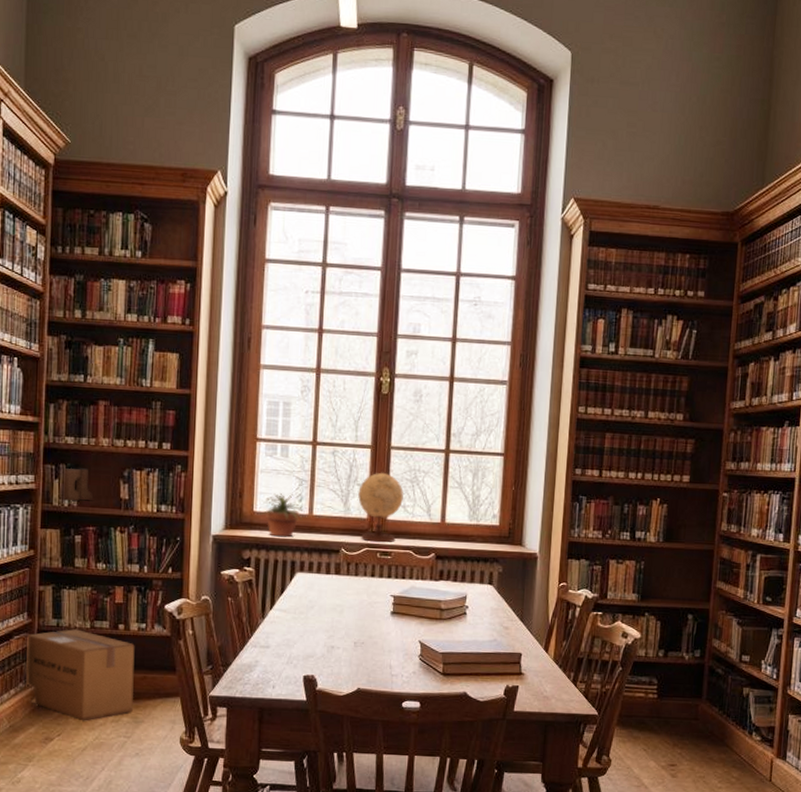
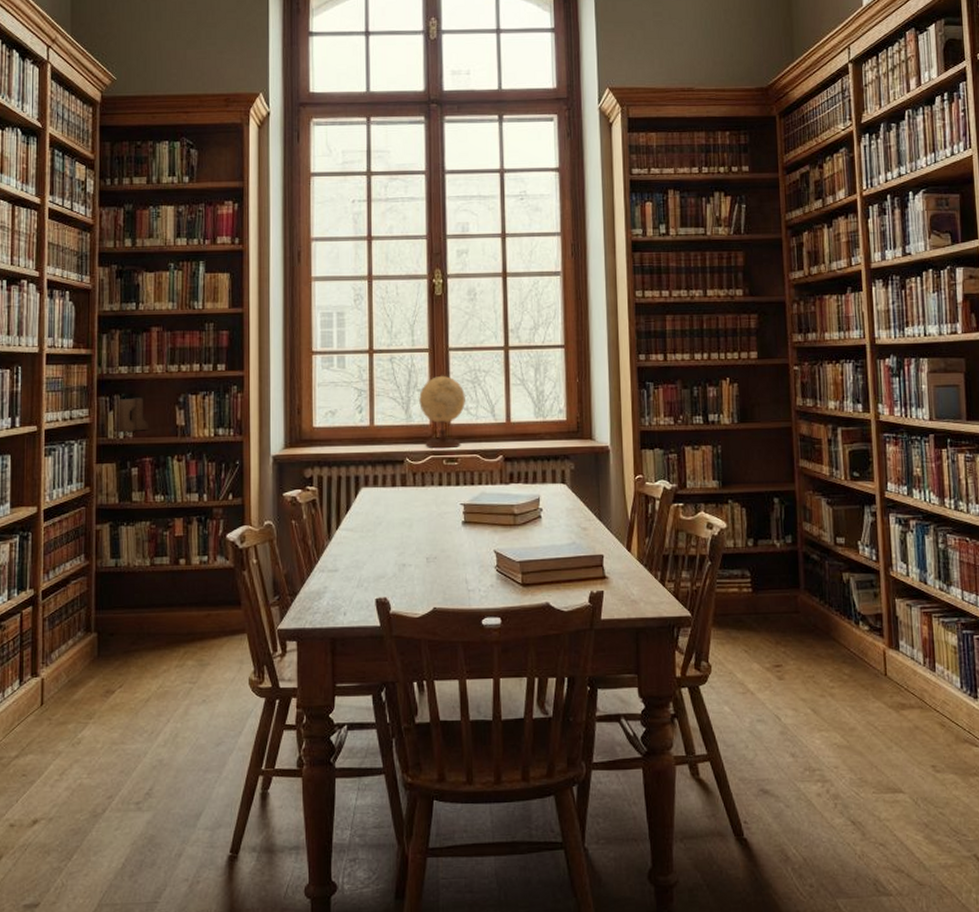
box: present [26,629,135,721] -> none [84,568,197,669]
potted plant: present [260,492,303,537] -> none [319,403,363,452]

